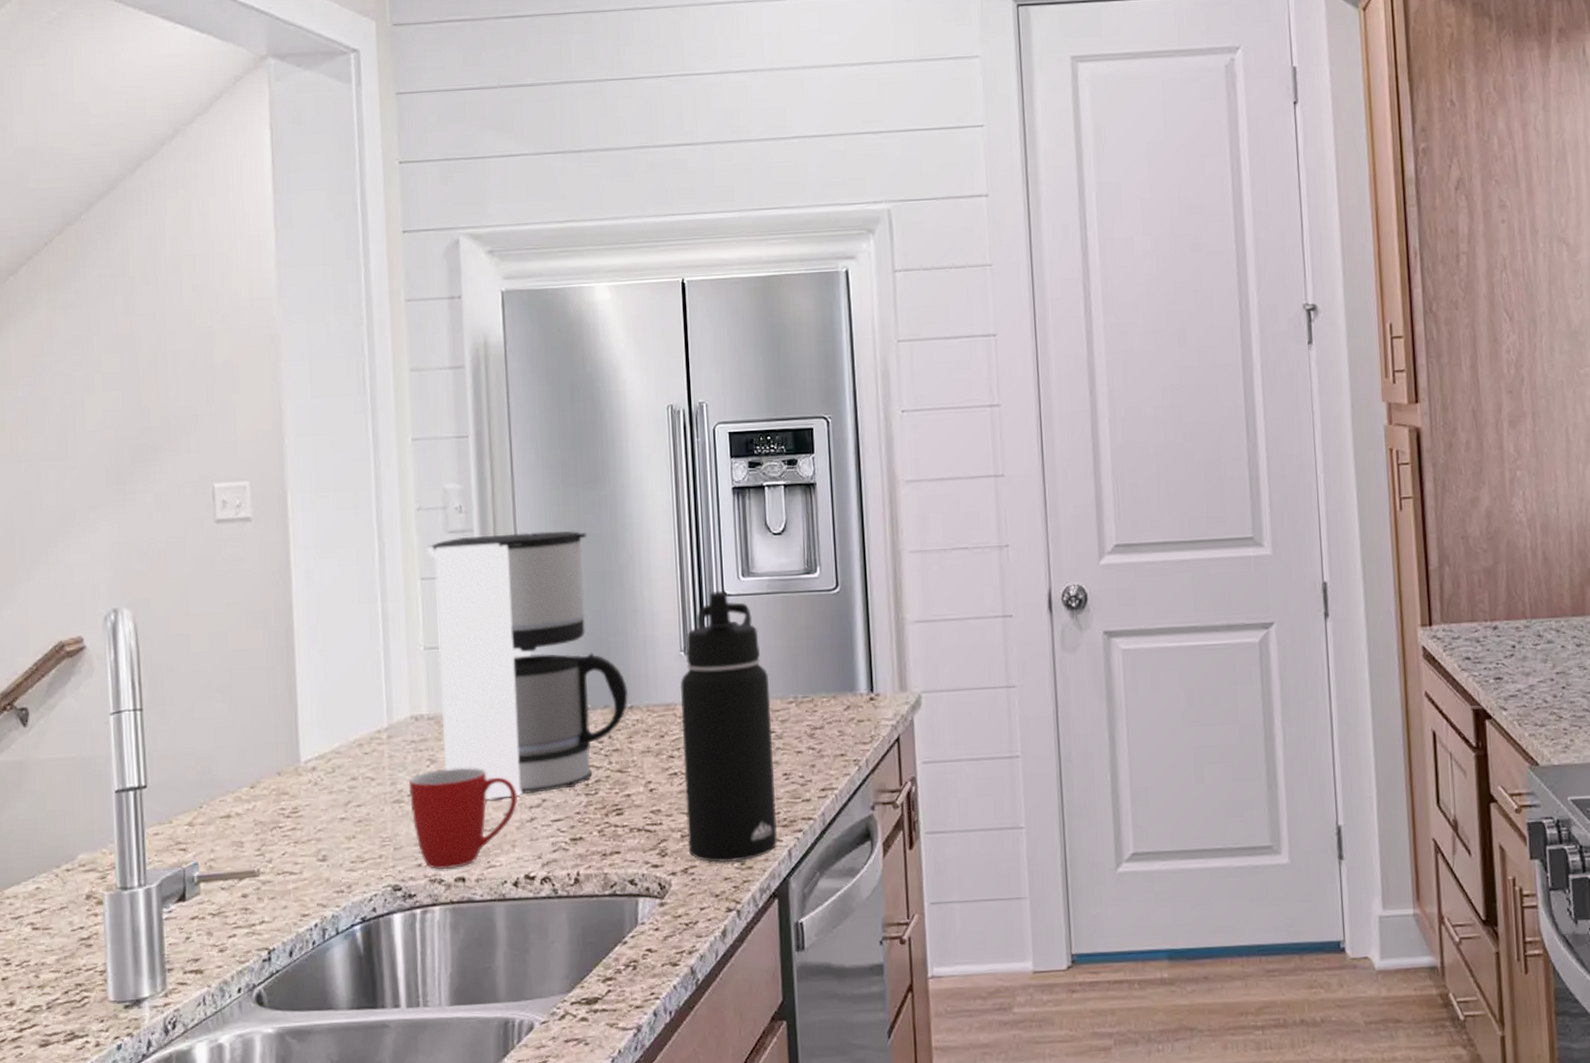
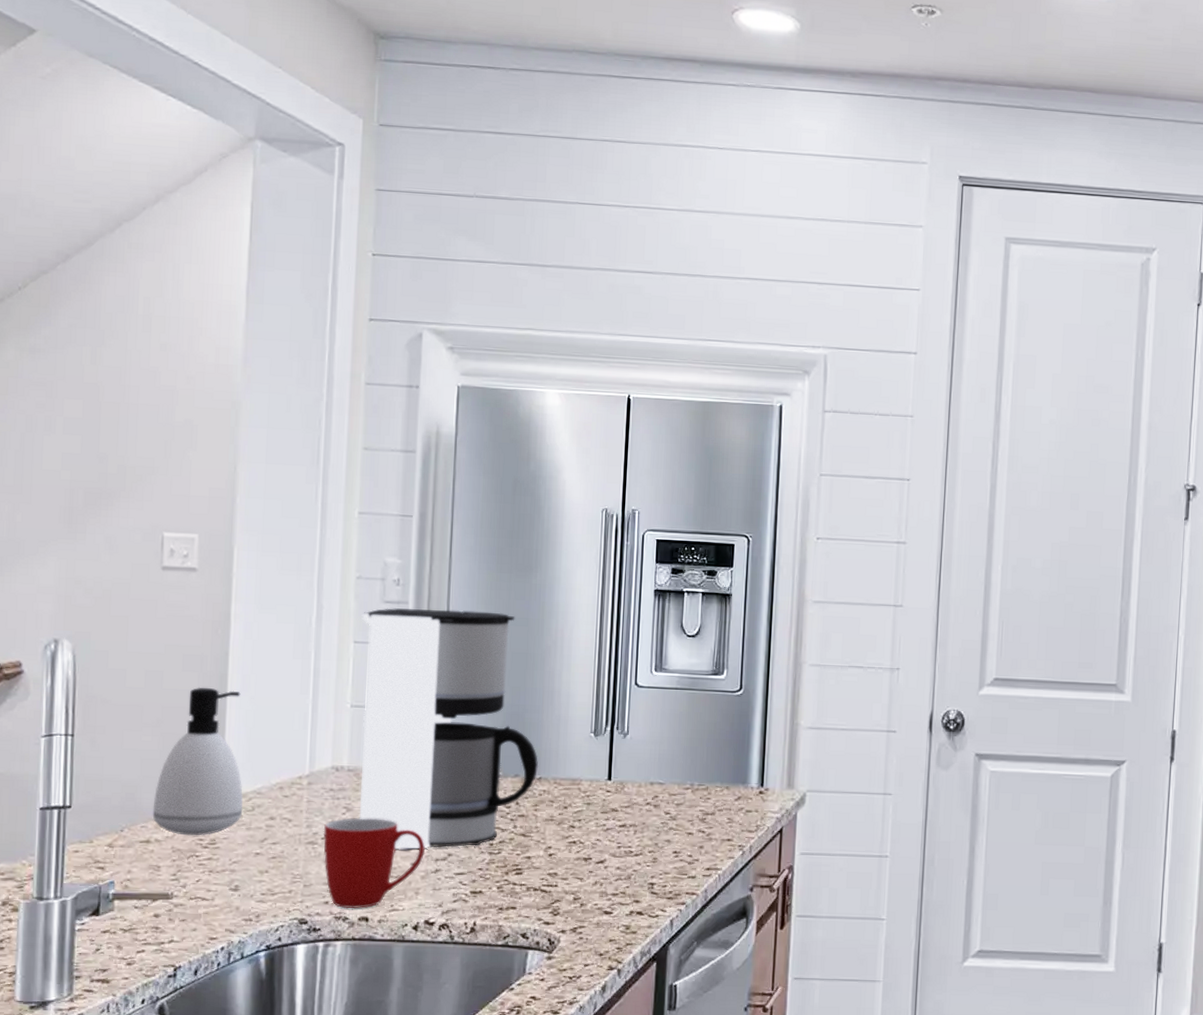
soap dispenser: none [230,644,323,806] -> present [152,687,244,836]
water bottle: present [680,590,778,863] -> none [579,681,670,926]

